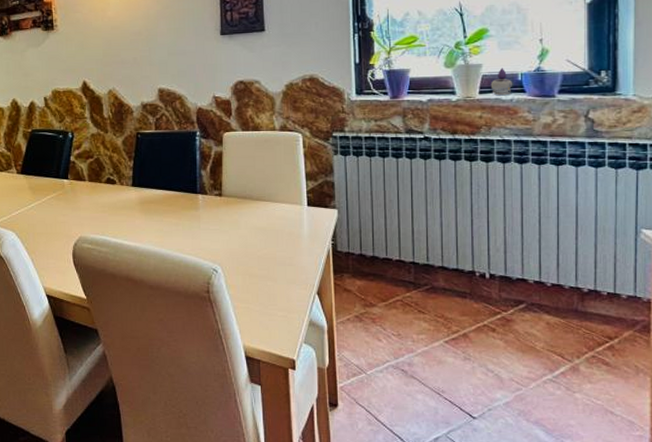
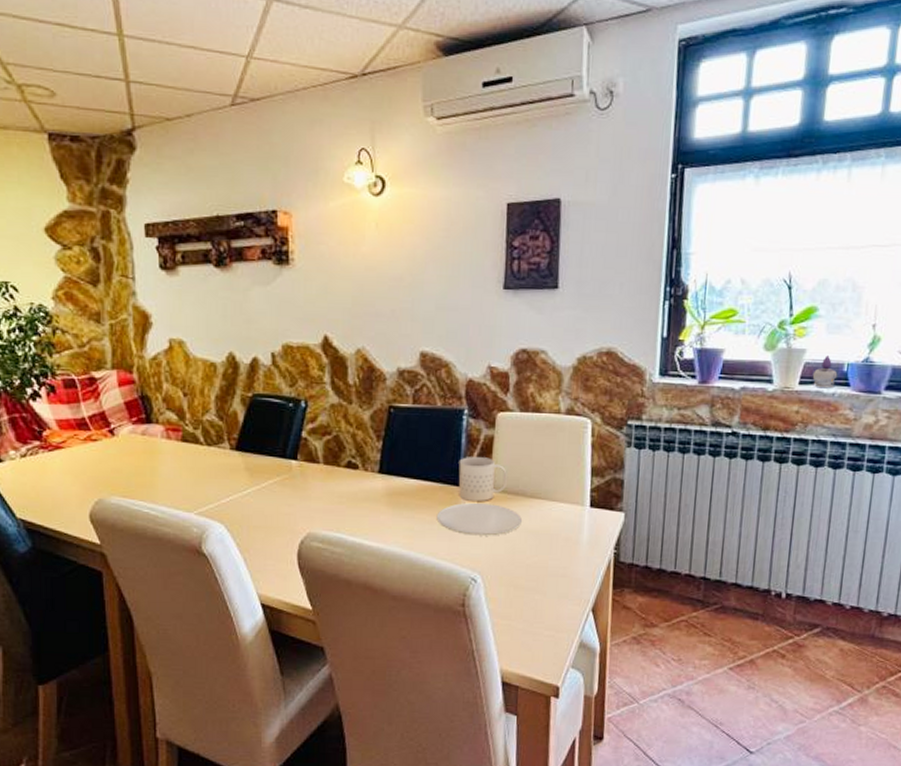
plate: none [180,206,252,234] -> present [436,502,523,536]
mug: none [195,169,236,206] -> present [458,457,507,502]

